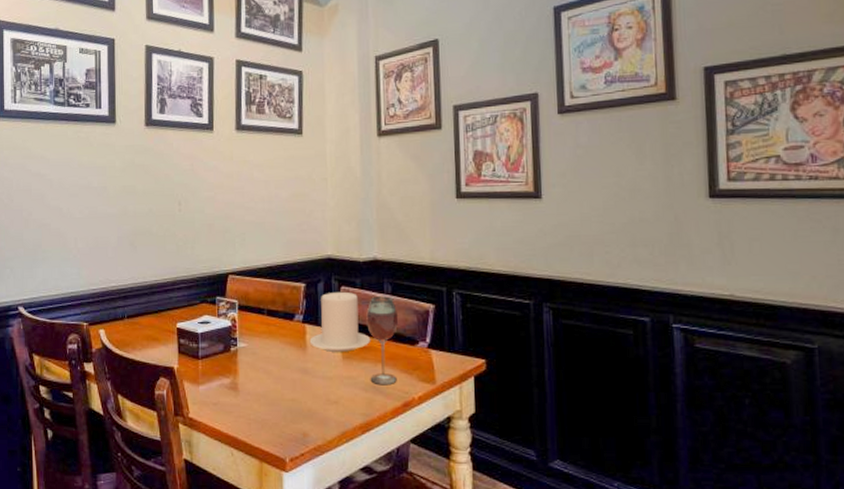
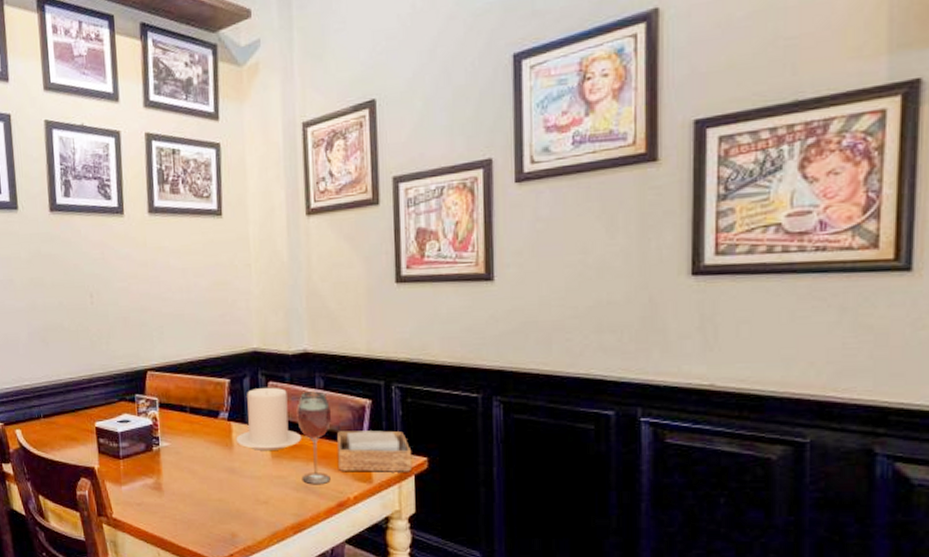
napkin holder: none [402,334,472,373] -> present [336,430,413,472]

